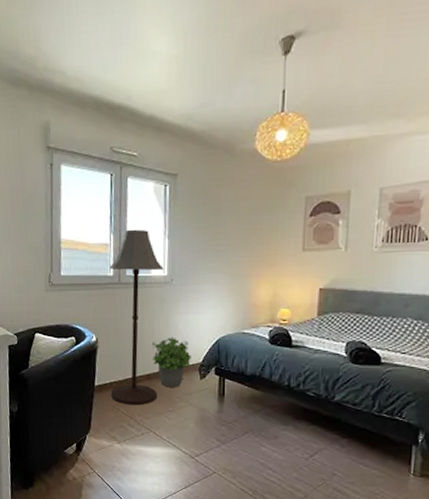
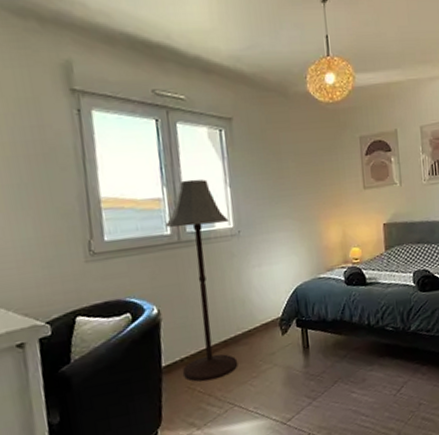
potted plant: present [153,337,191,388] -> none [225,293,270,352]

